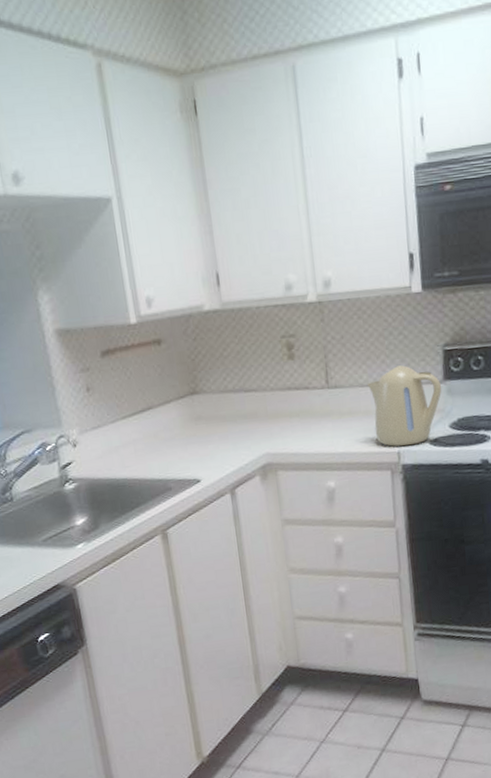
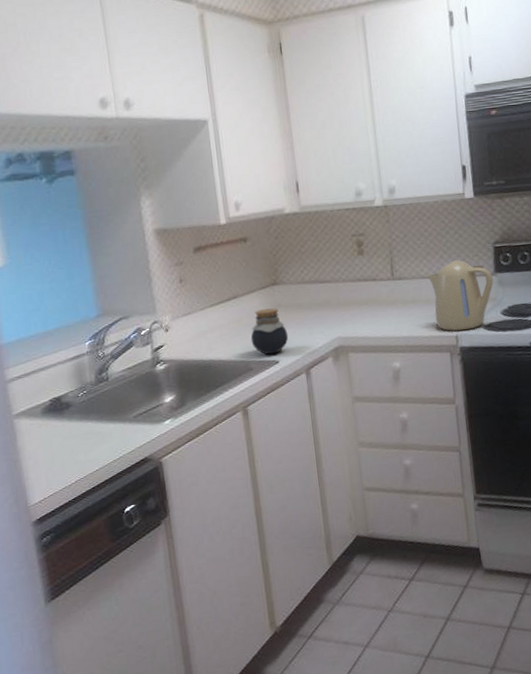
jar: none [168,420,211,473] -> present [250,308,289,355]

